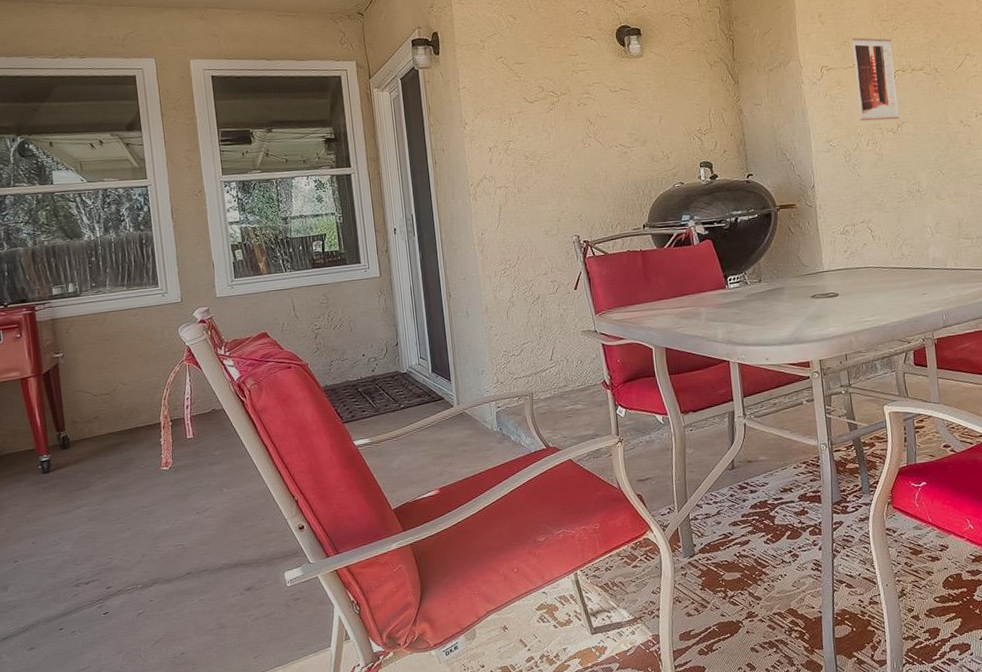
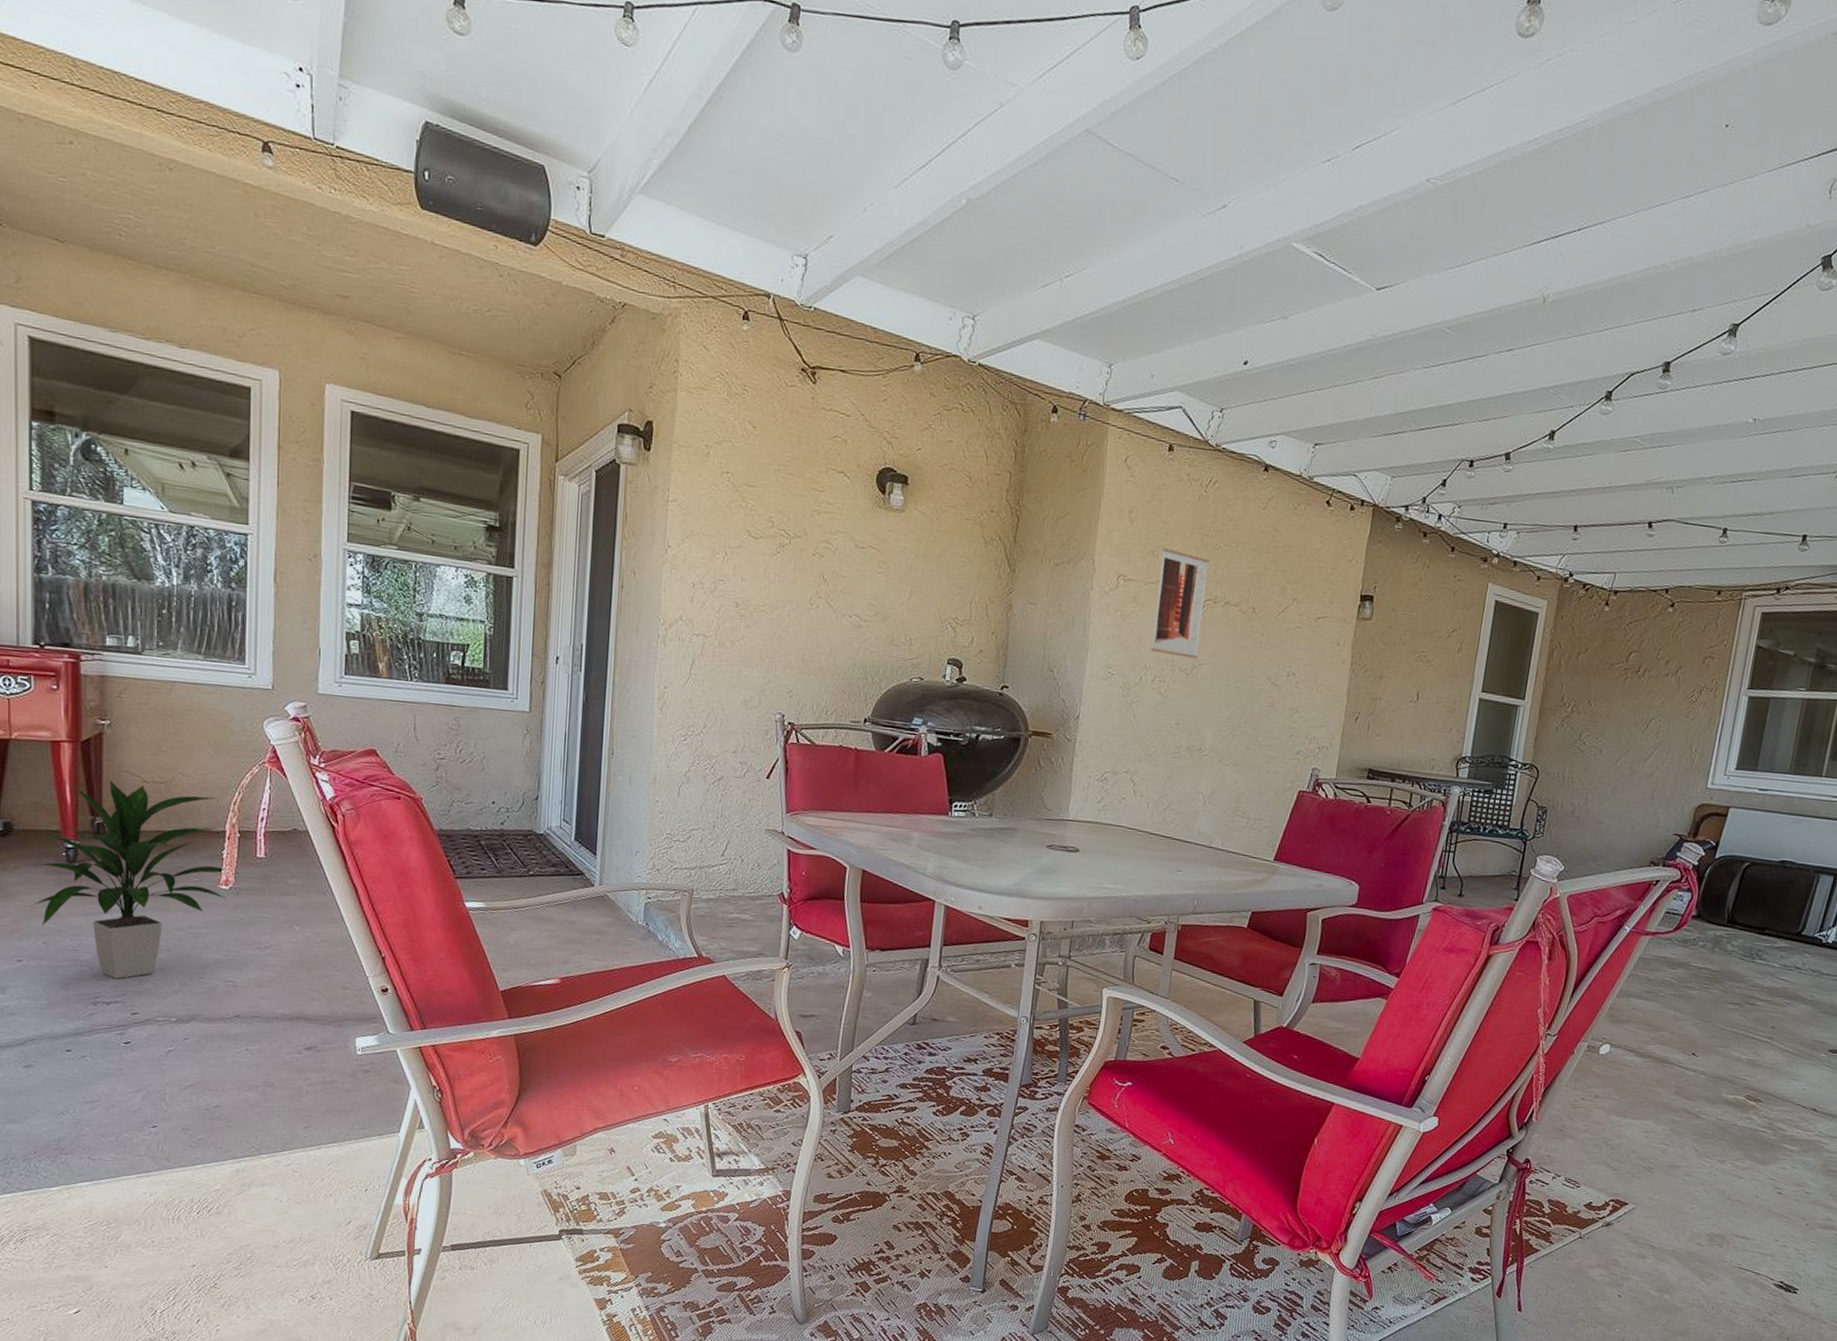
indoor plant: none [19,397,176,562] -> present [30,779,240,979]

